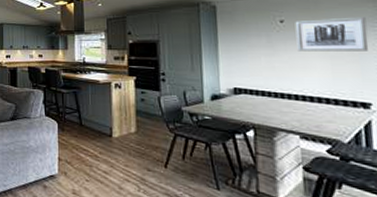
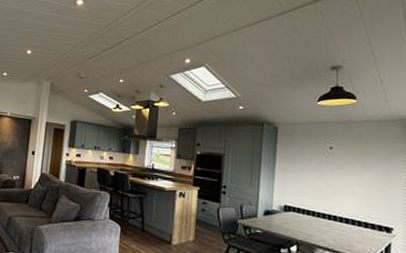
wall art: present [295,16,369,52] -> none [341,149,397,182]

